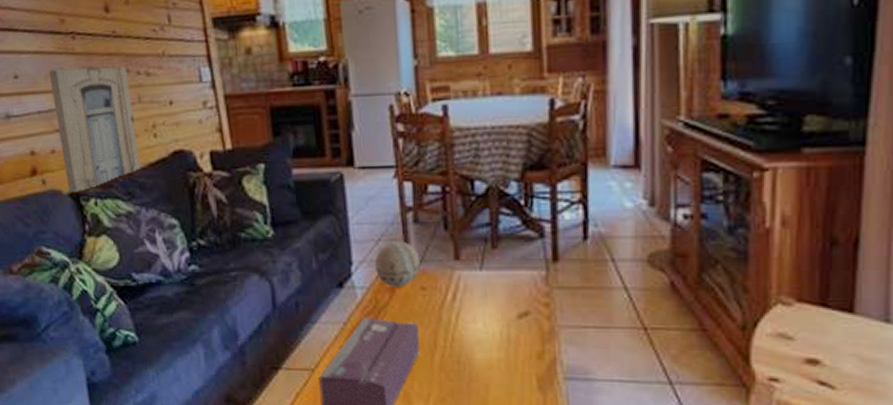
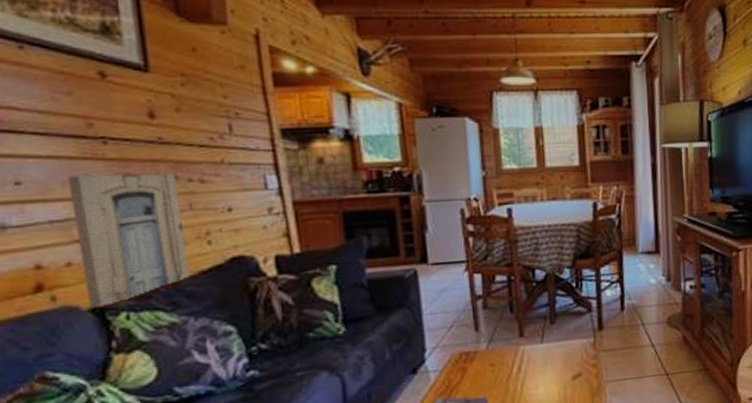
decorative ball: present [374,241,421,287] -> none [447,325,490,367]

